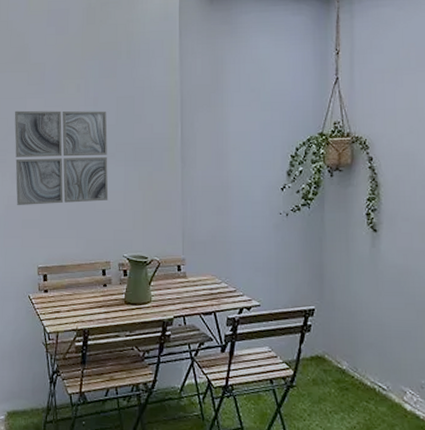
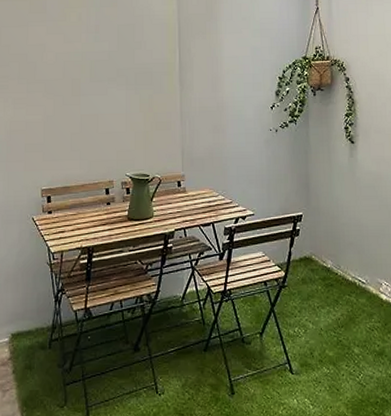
wall art: present [14,110,109,206] -> none [16,38,111,131]

